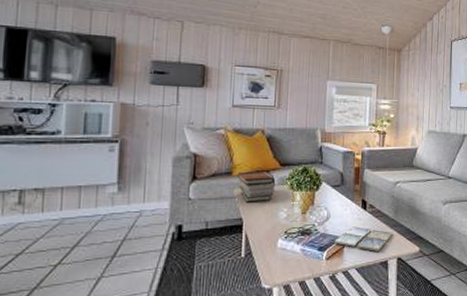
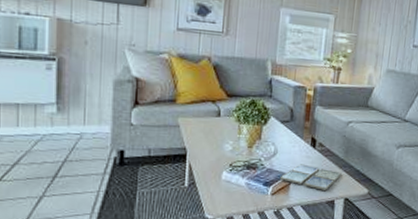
book stack: present [237,171,275,202] -> none [181,100,221,133]

